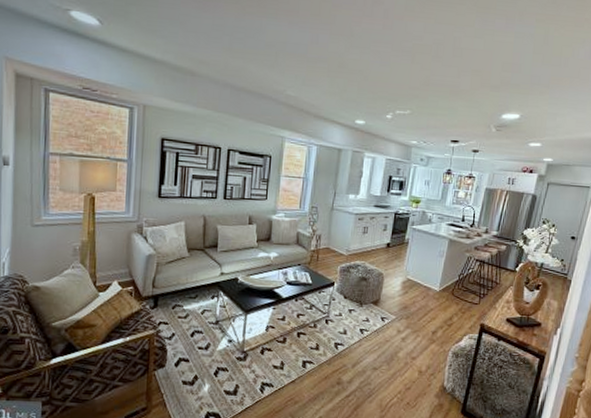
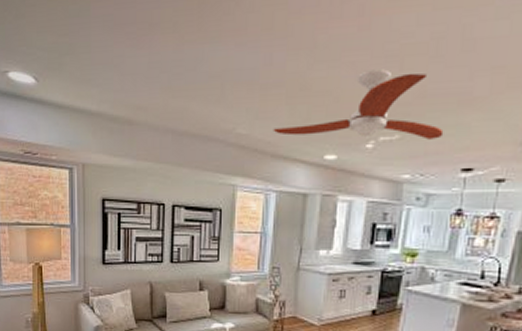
ceiling fan: none [316,59,440,117] -> present [273,69,444,140]

